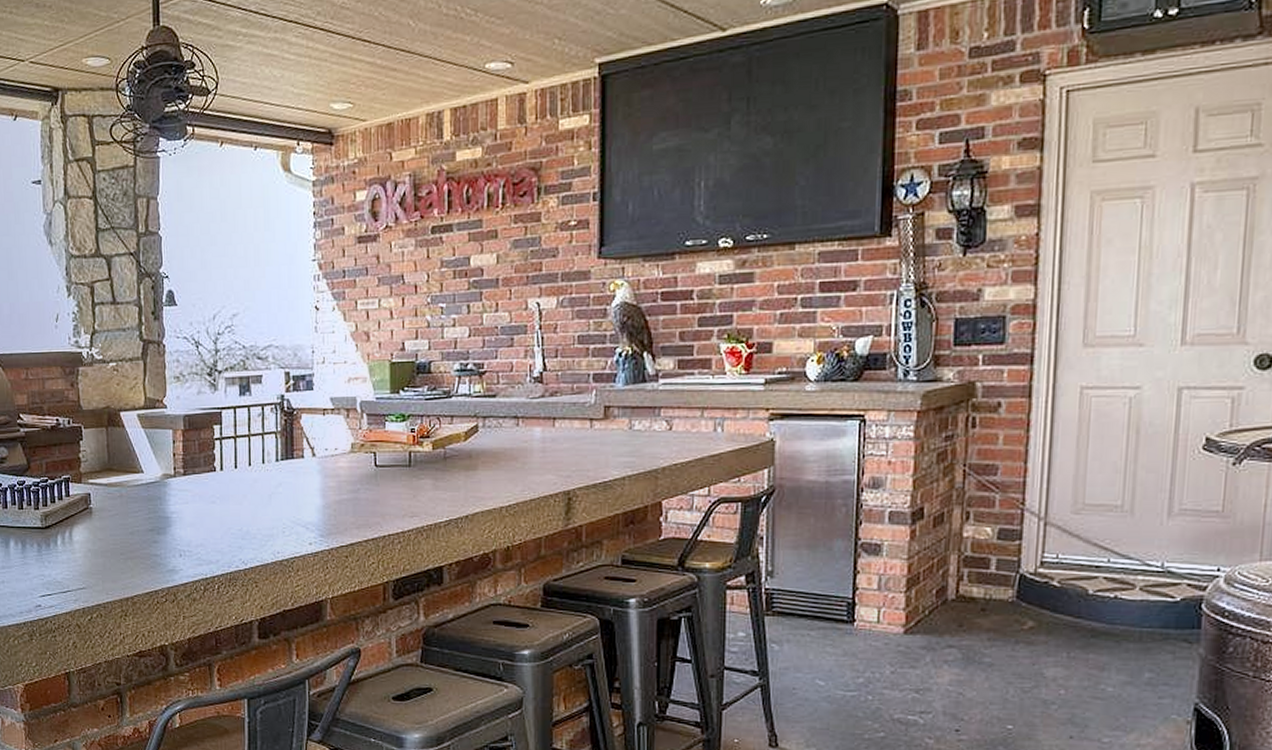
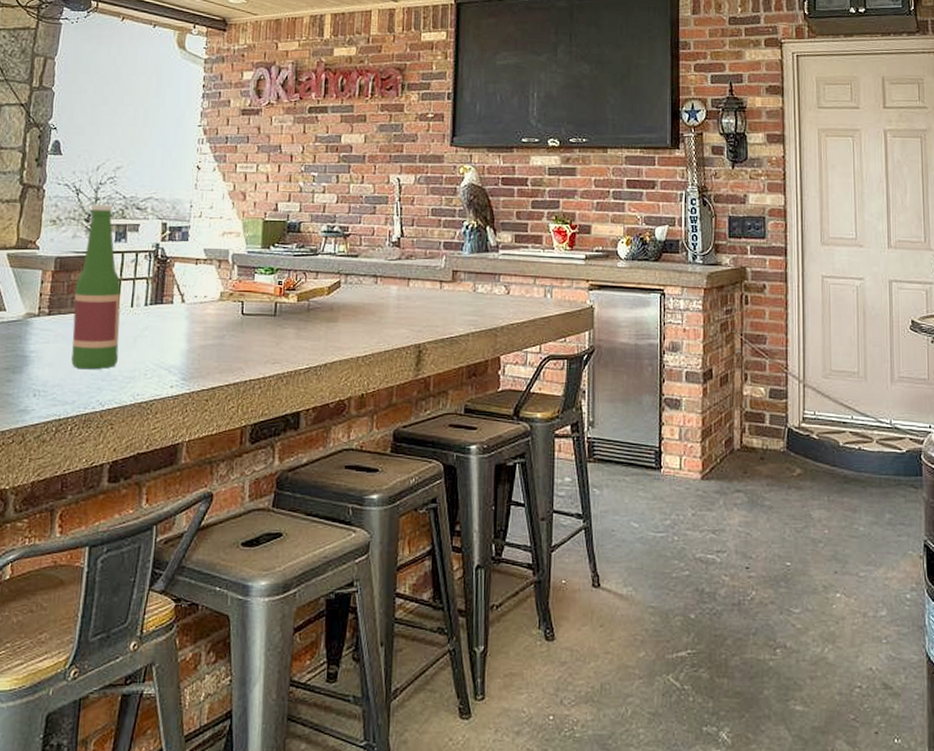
beer bottle: none [206,356,255,527] -> present [71,204,122,369]

